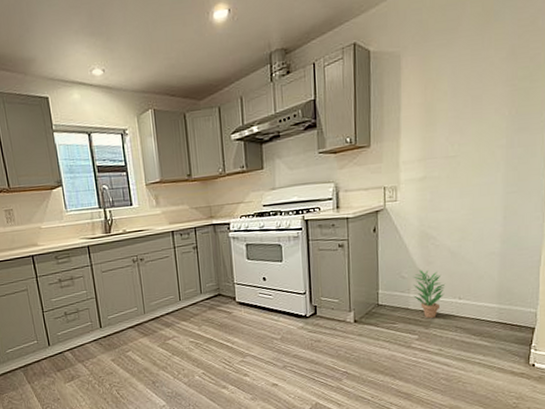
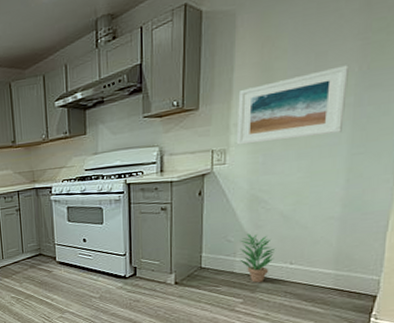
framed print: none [405,109,500,183] -> present [236,65,349,145]

